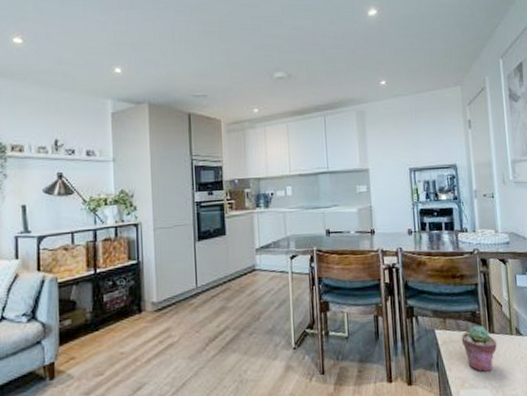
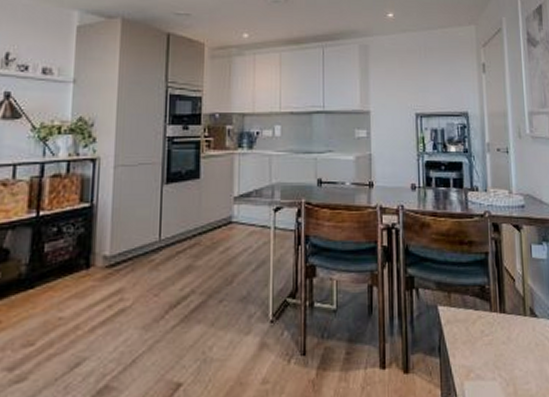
potted succulent: present [461,325,497,372] -> none [468,302,508,360]

